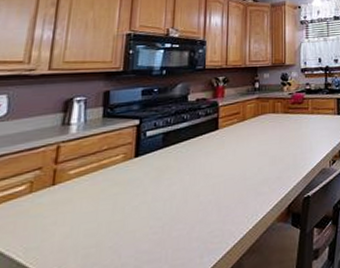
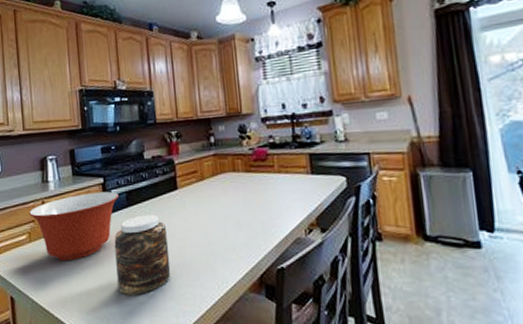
mixing bowl: none [36,133,155,212] -> present [29,191,120,261]
jar: none [137,154,203,241] -> present [114,214,171,295]

